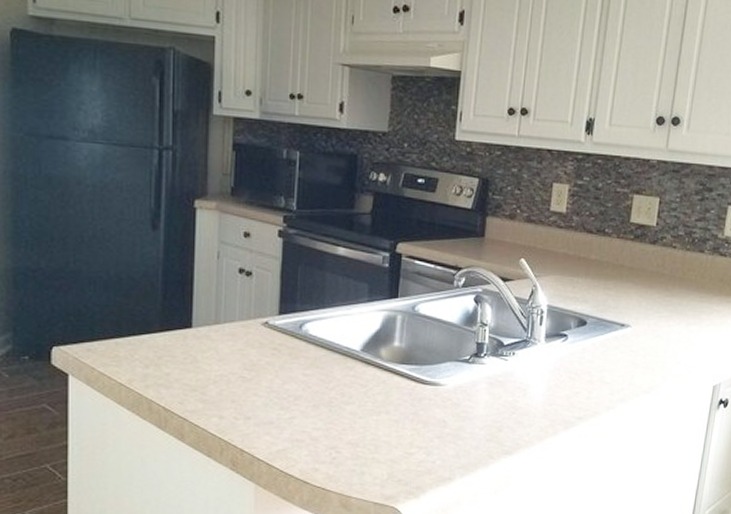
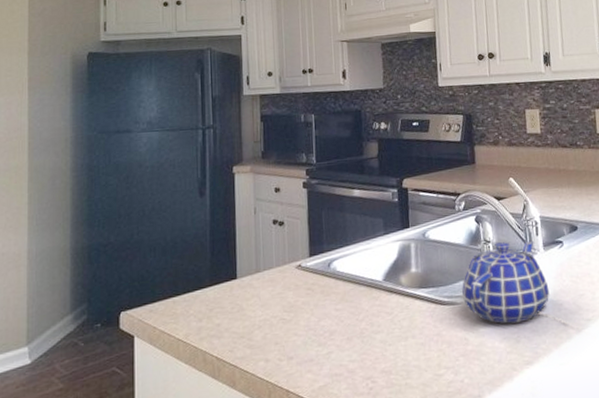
teapot: none [448,327,544,412] -> present [462,240,550,324]

